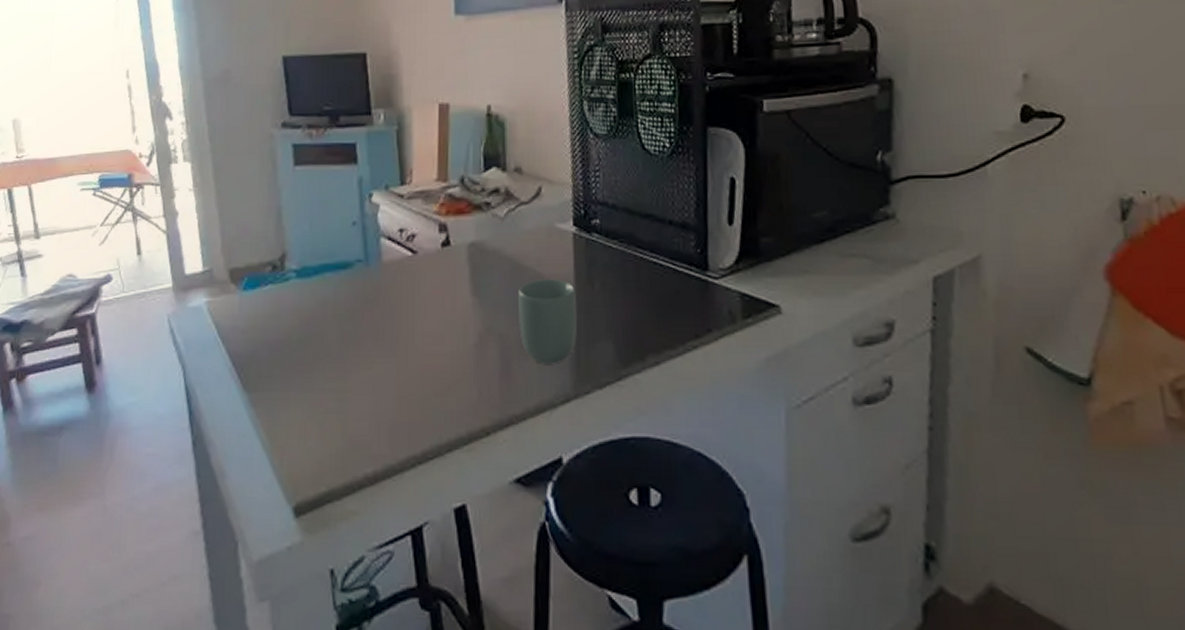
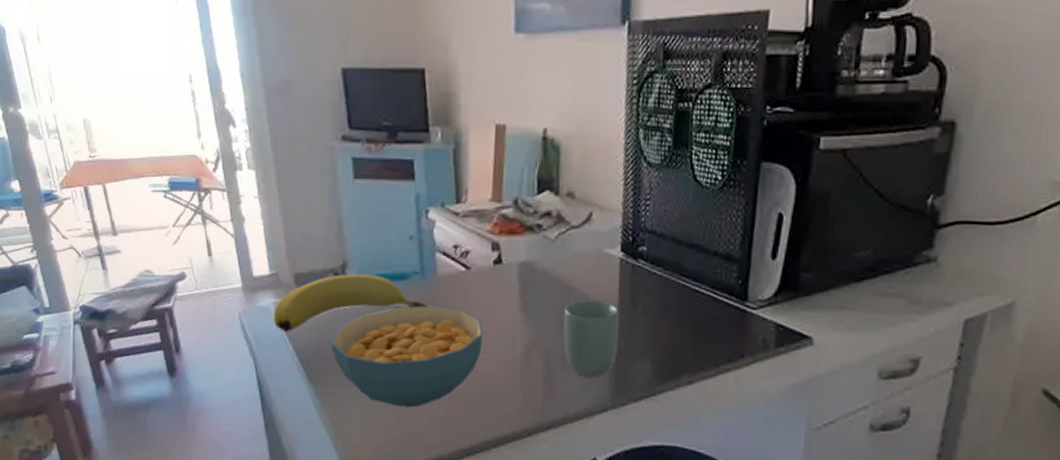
banana: none [205,265,372,334] -> present [273,274,427,332]
cereal bowl: none [269,295,432,412] -> present [332,305,483,408]

